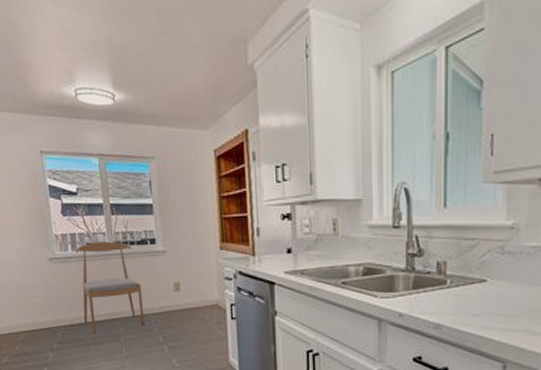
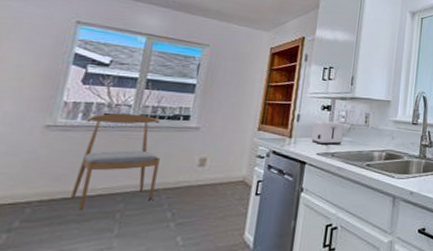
toaster: none [274,233,311,261] -> present [311,120,345,145]

